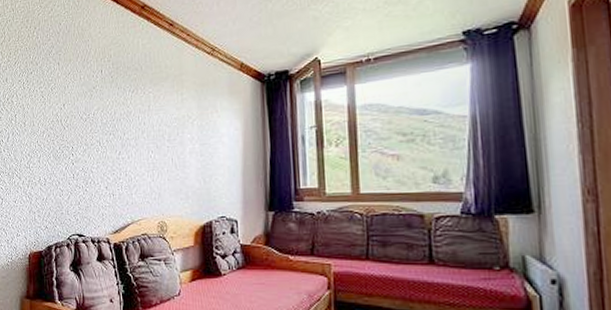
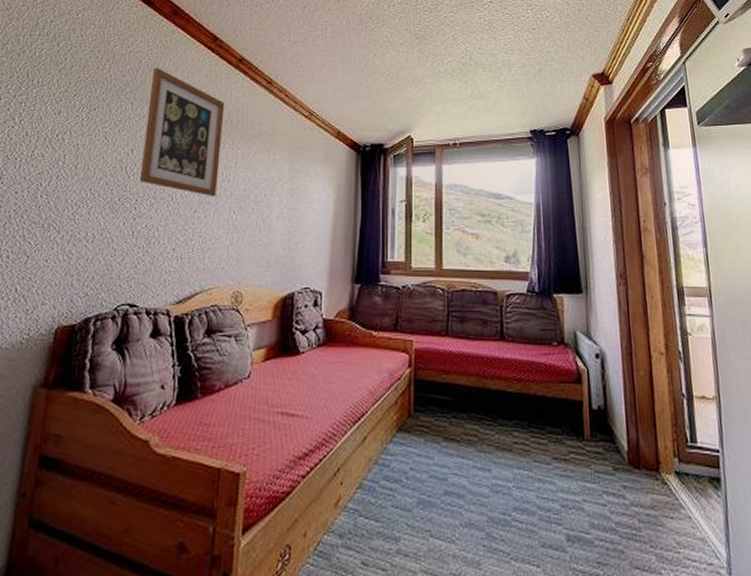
wall art: none [71,27,136,140] -> present [139,68,225,197]

